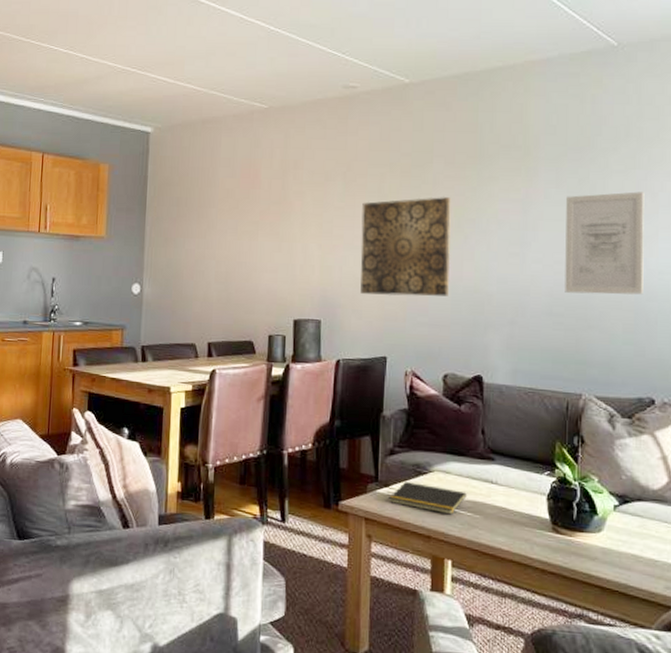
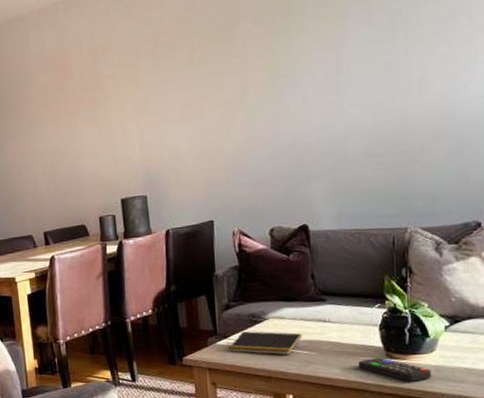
wall art: present [360,197,451,297] -> none [174,56,268,164]
remote control: none [523,529,598,563] -> present [359,357,432,382]
wall art: present [565,191,644,295] -> none [380,17,464,132]

